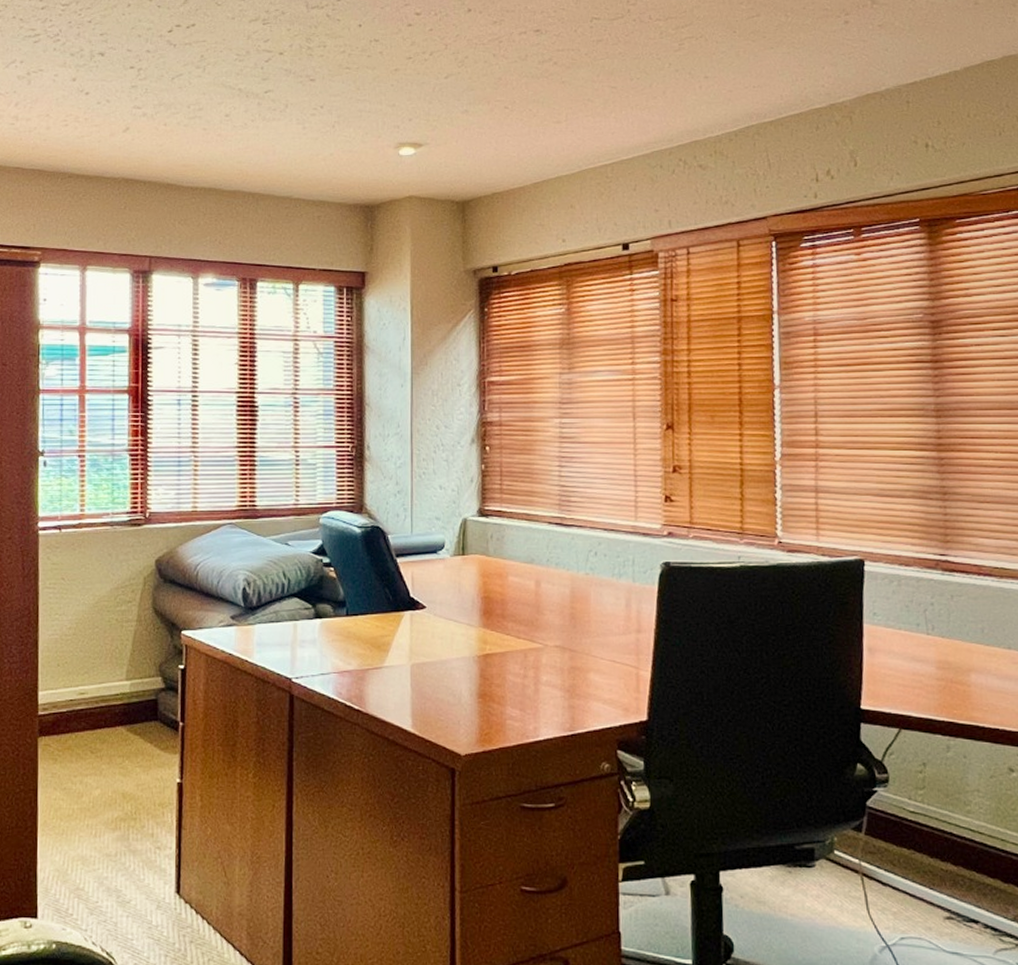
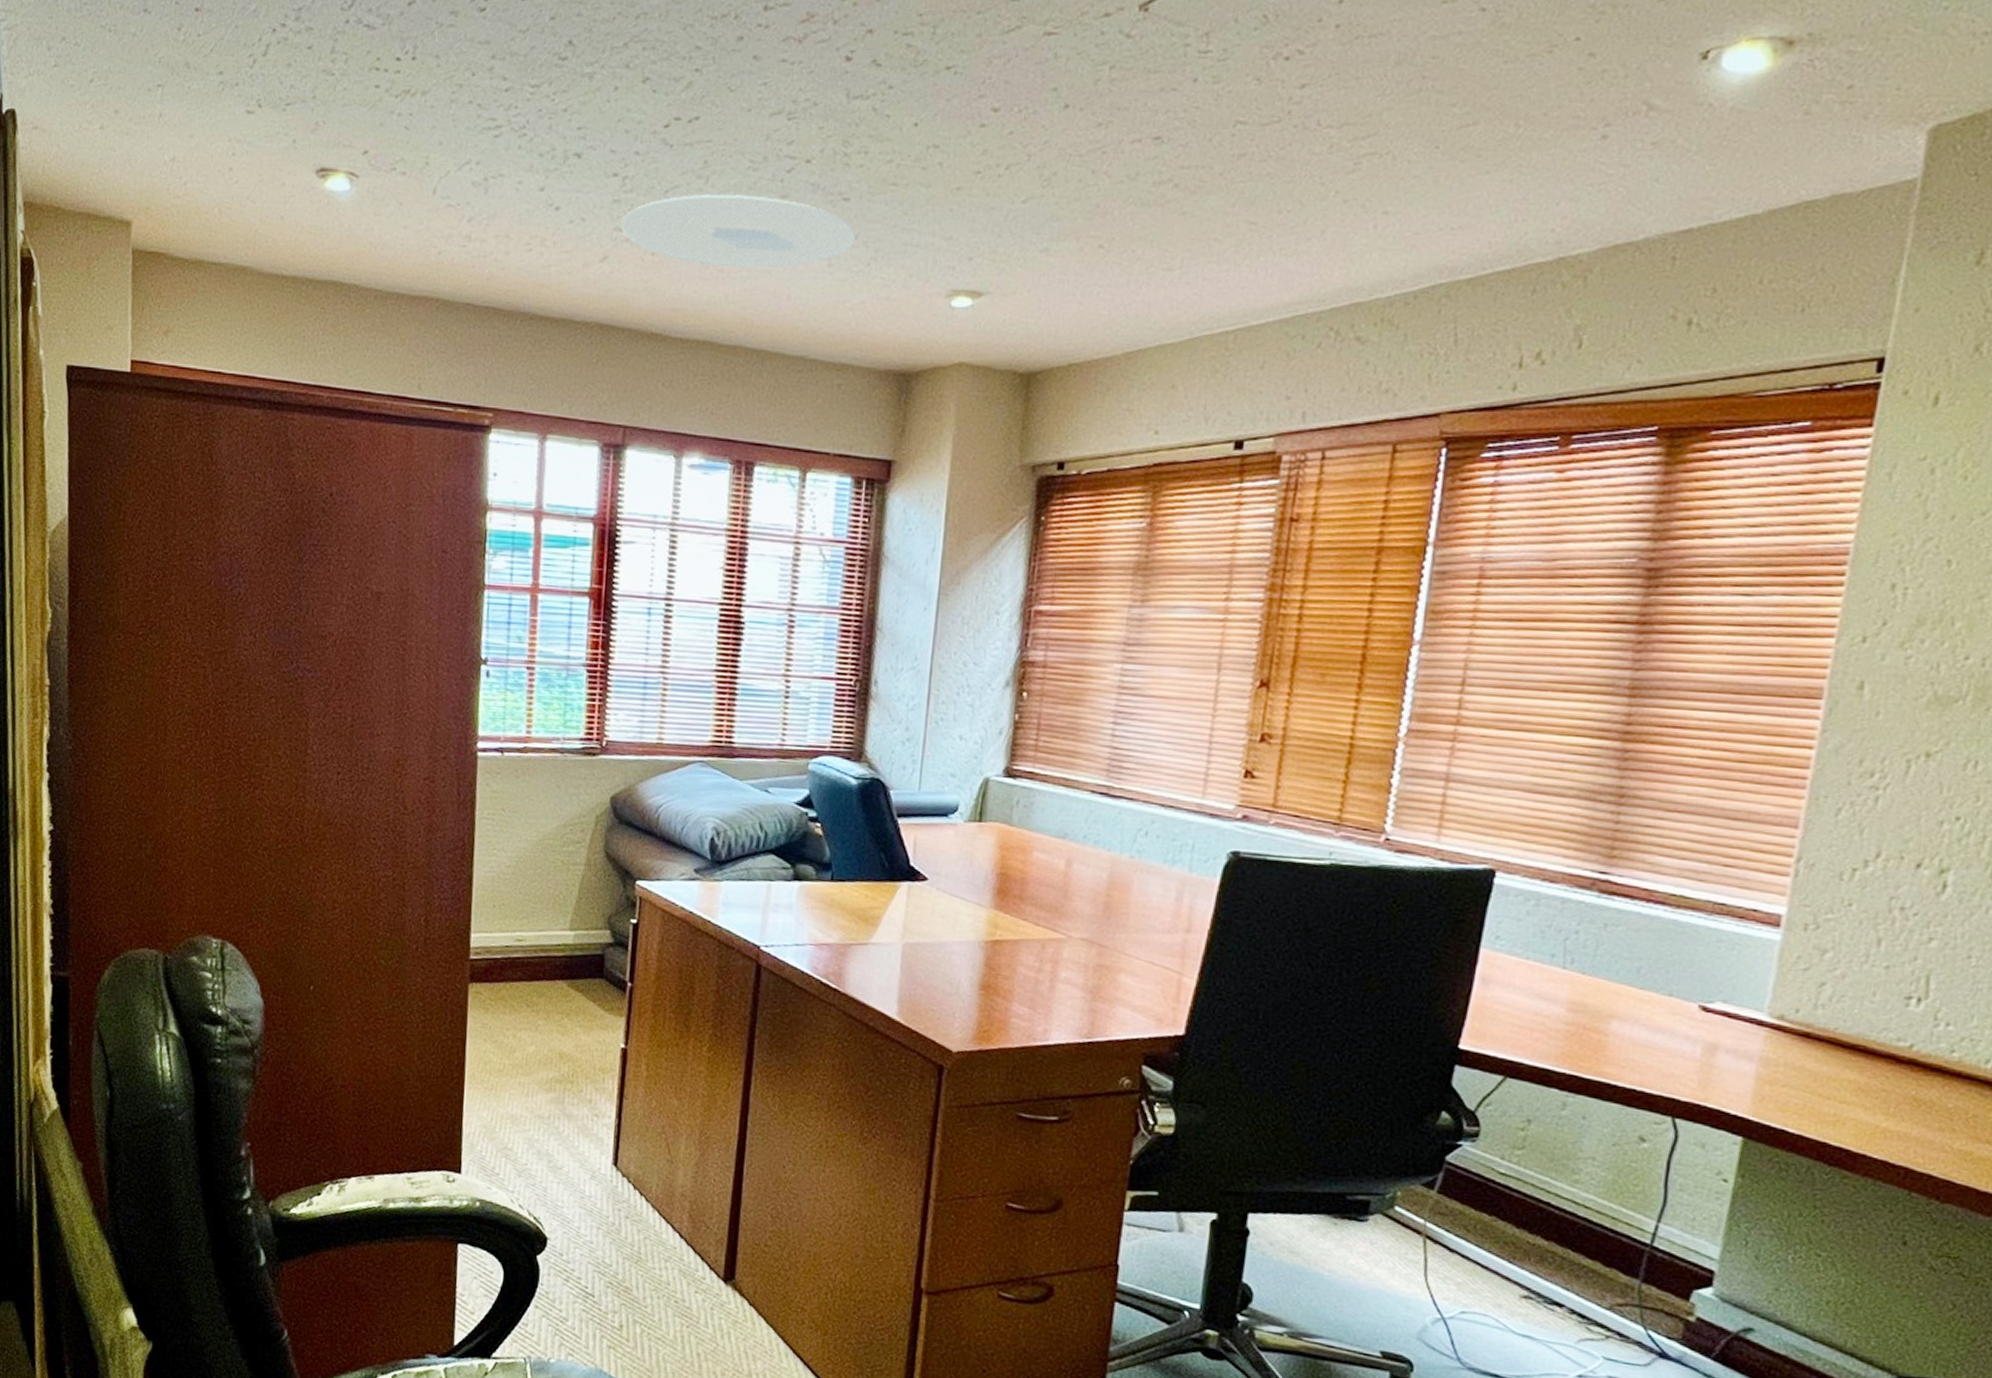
ceiling light: none [138,79,322,133] -> present [620,194,857,268]

